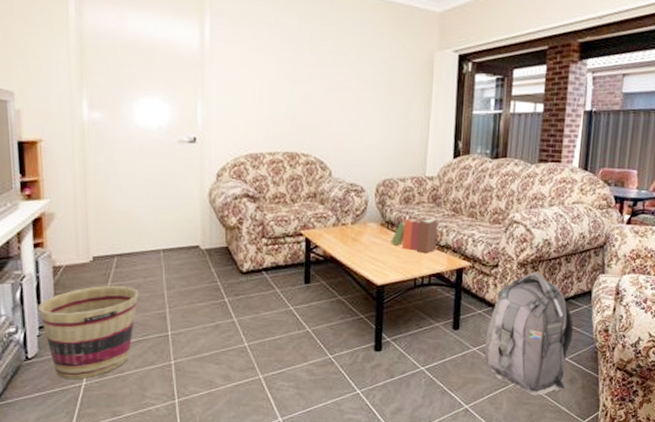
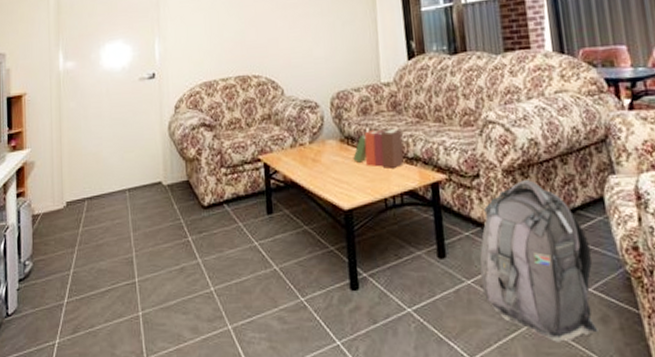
basket: present [38,285,139,380] -> none [19,230,108,338]

